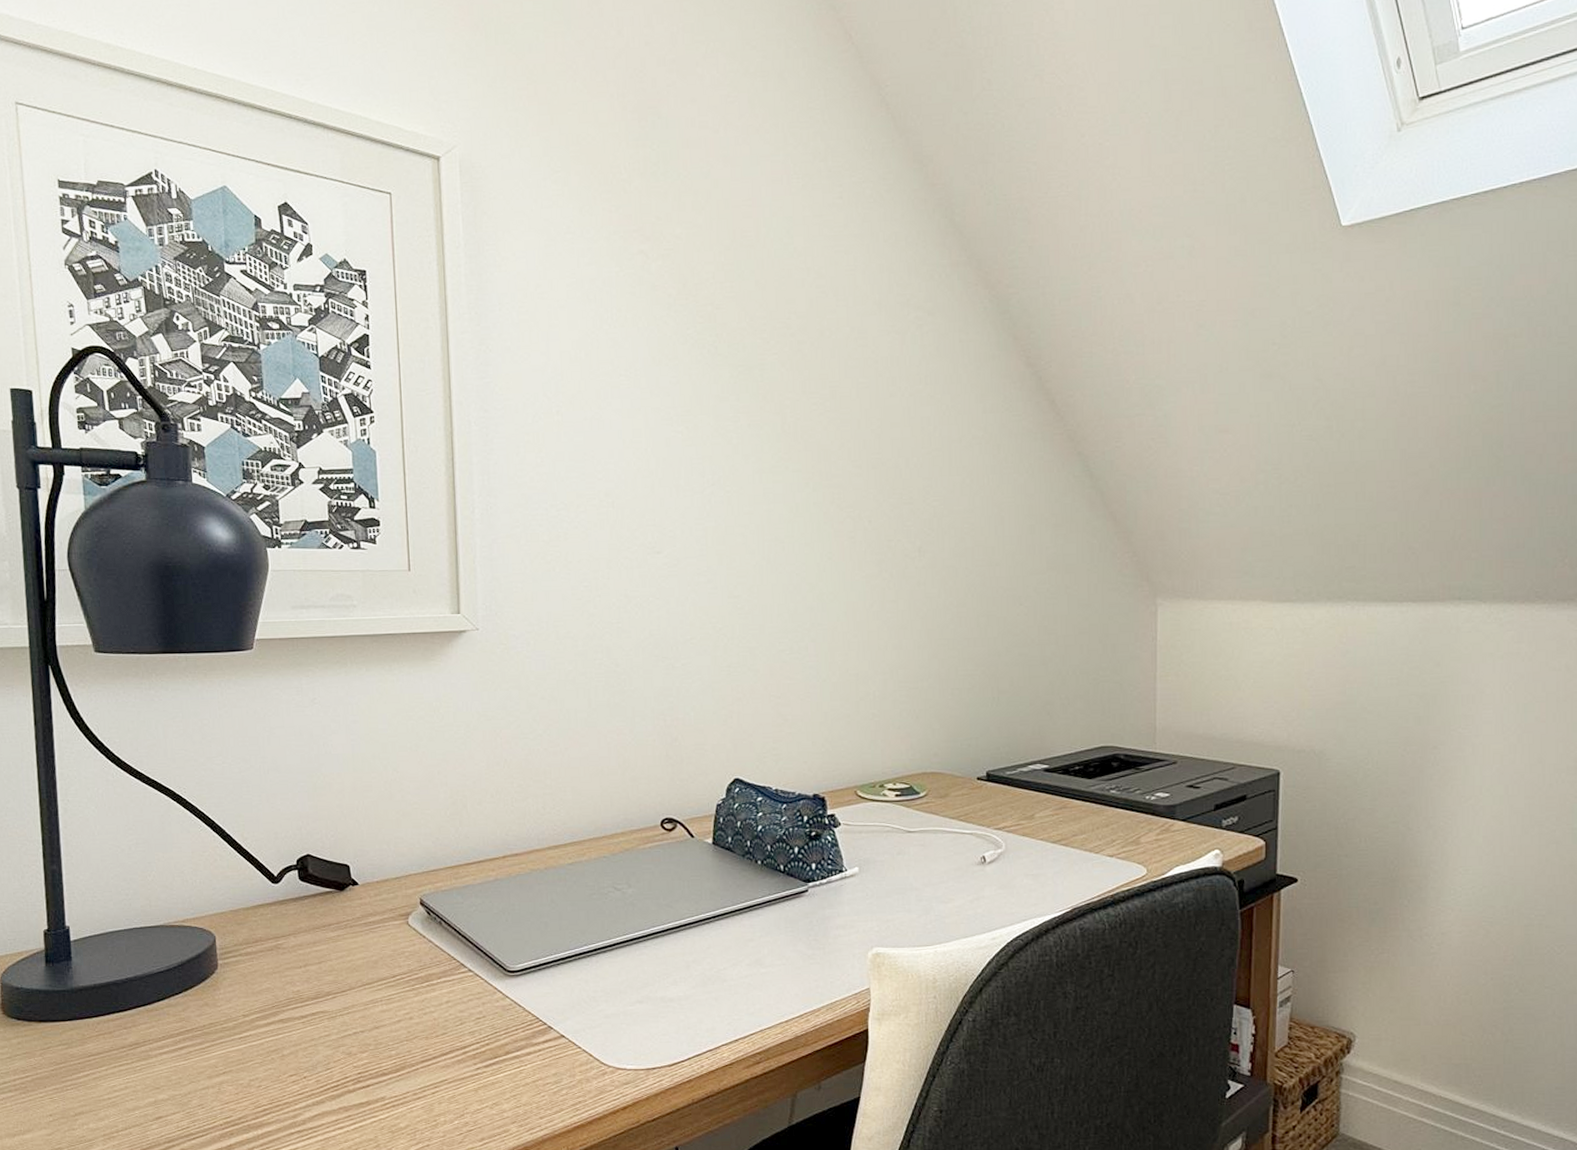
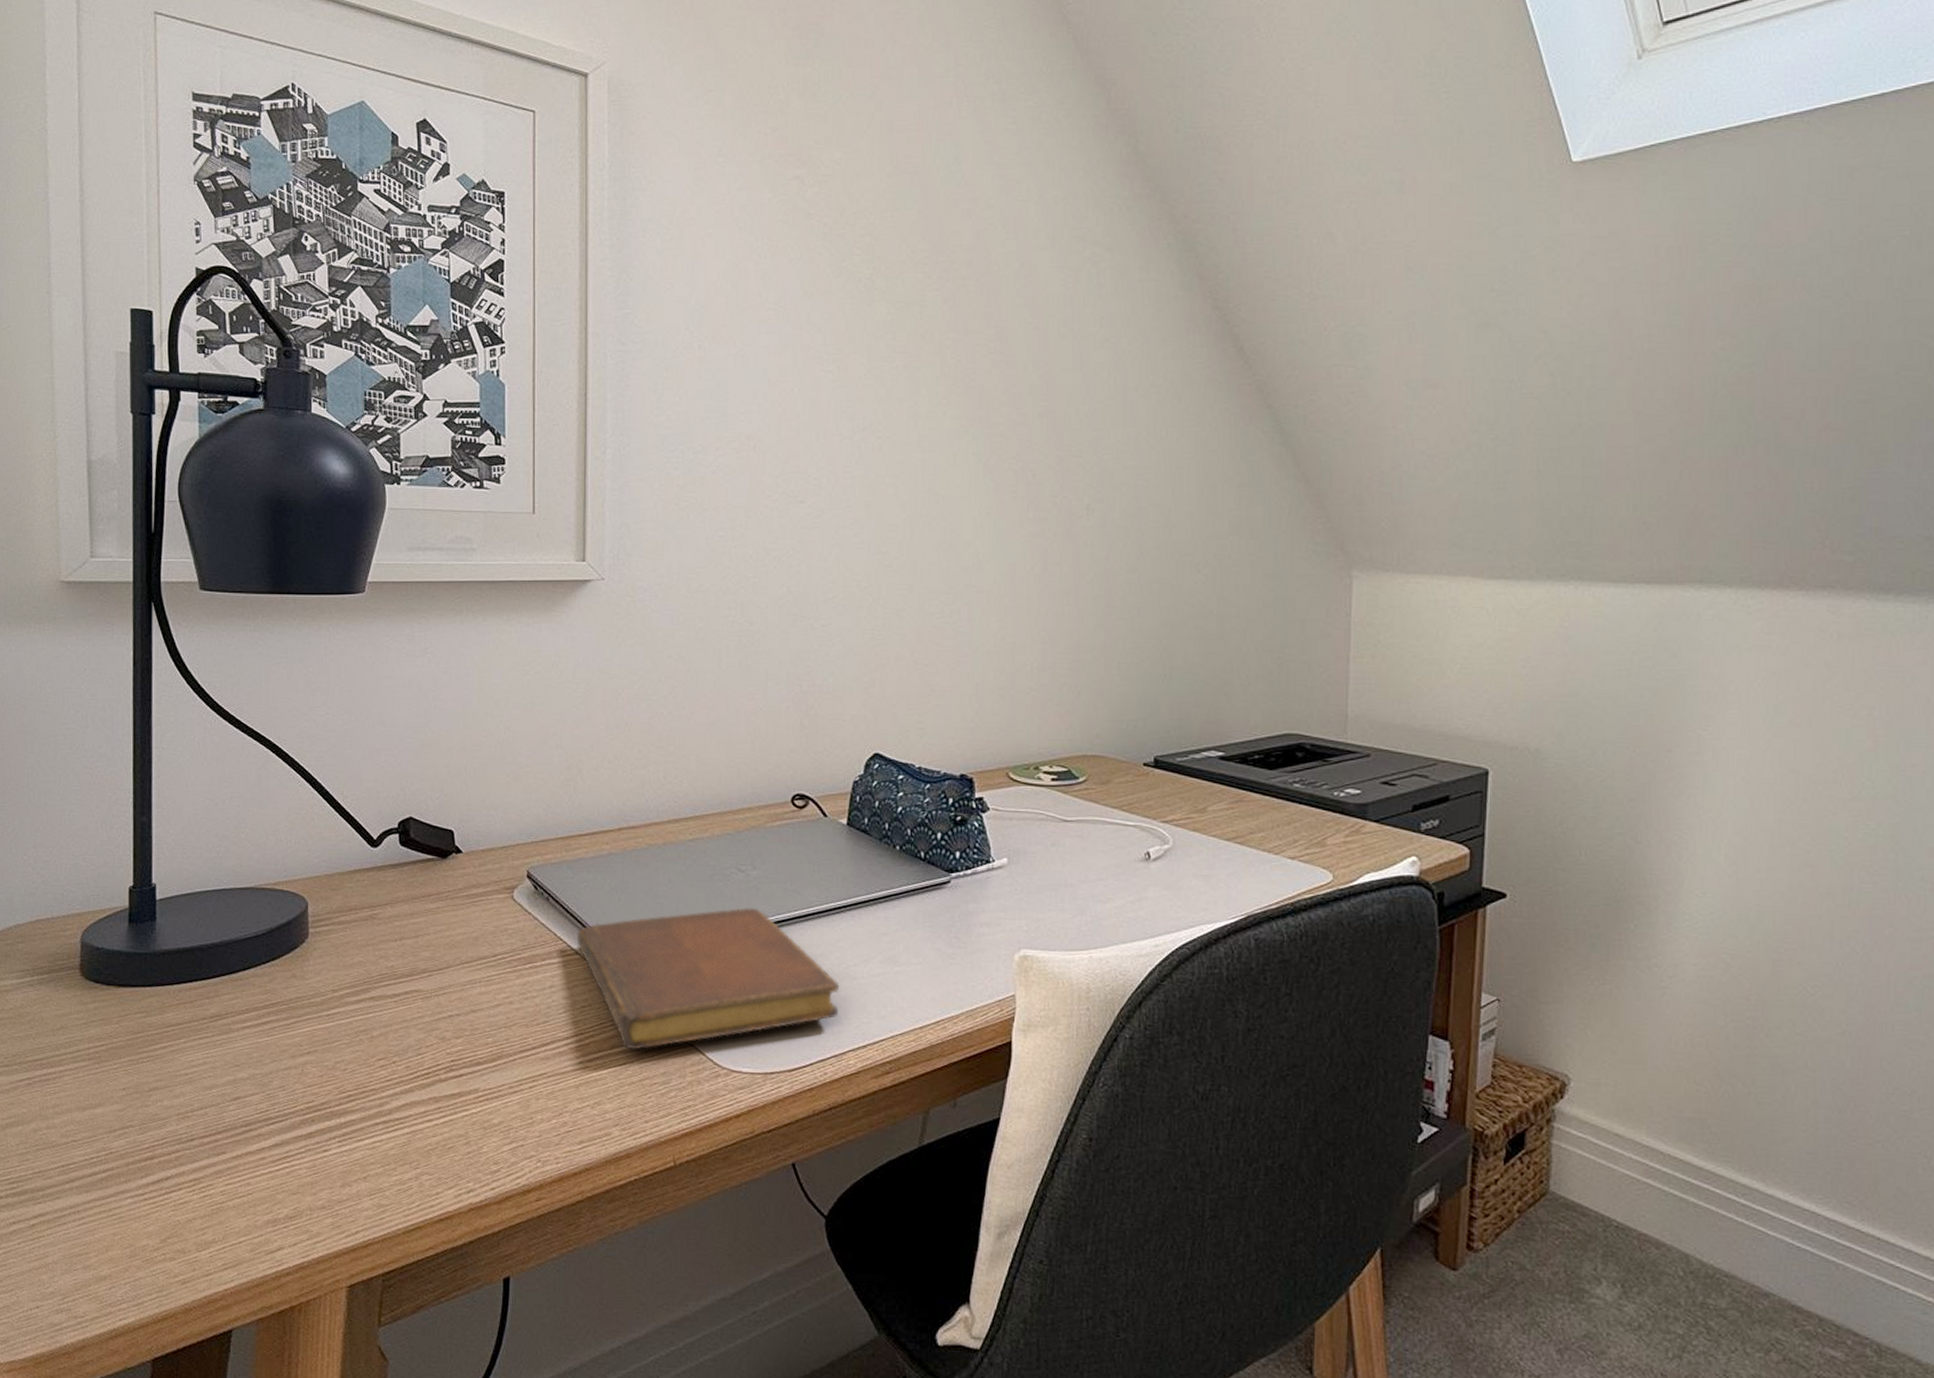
notebook: none [469,922,712,1055] -> present [576,908,840,1050]

